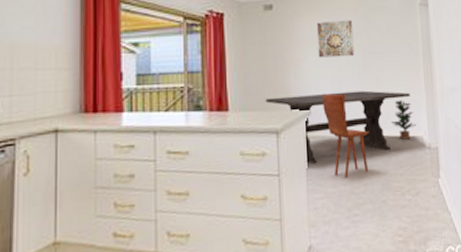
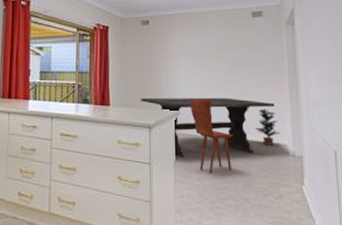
wall art: present [316,20,354,58] -> none [187,35,221,67]

